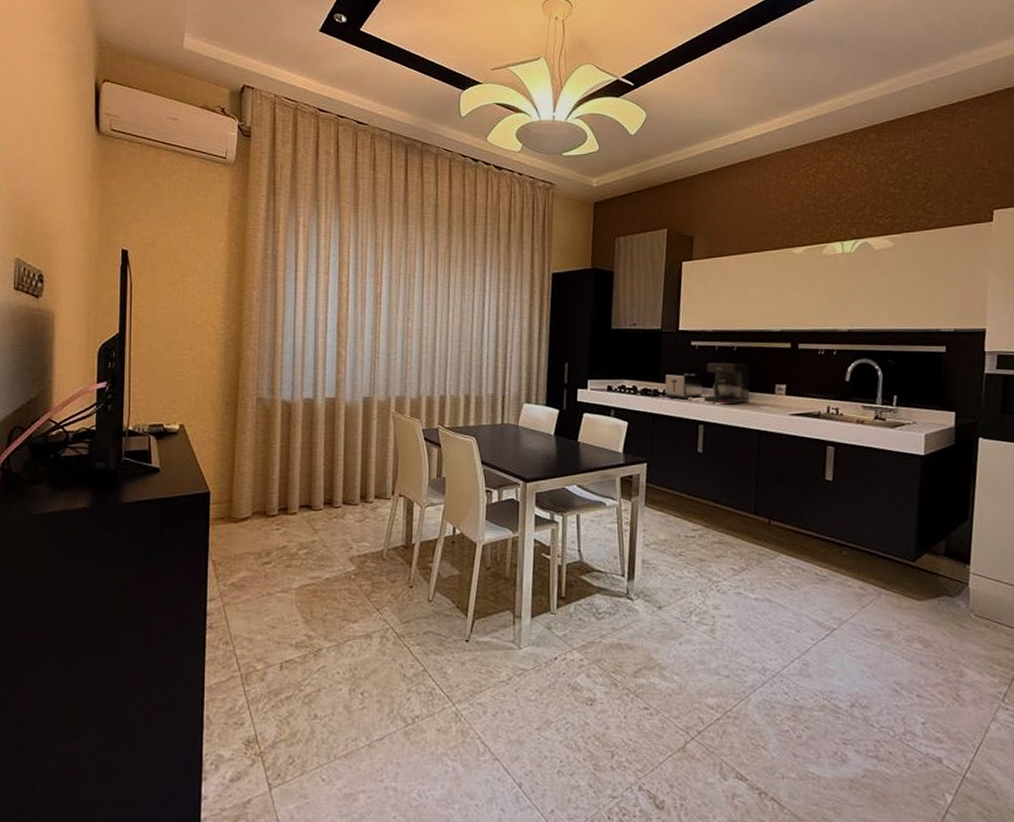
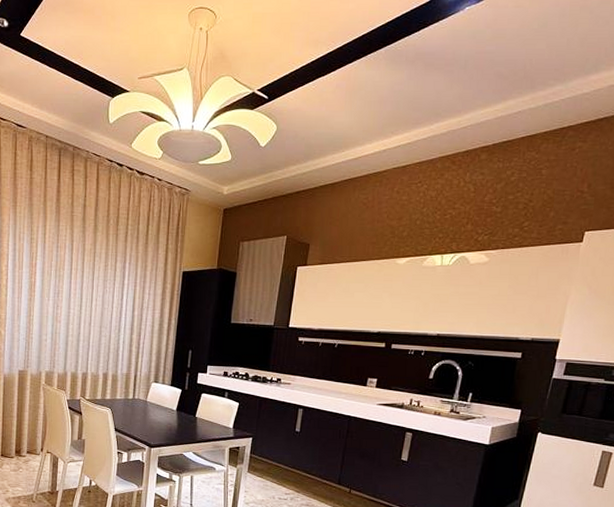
toaster: present [665,373,703,400] -> none [272,364,306,387]
coffee maker: present [704,361,750,405] -> none [305,356,347,393]

